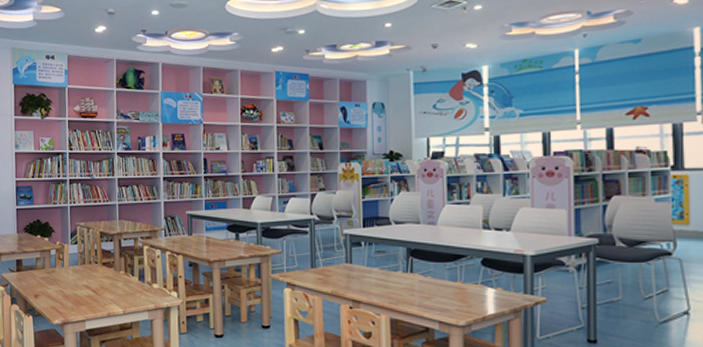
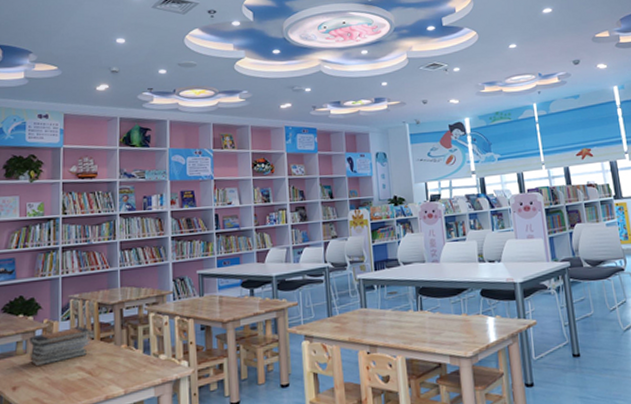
book stack: none [46,251,95,281] -> present [29,326,91,367]

